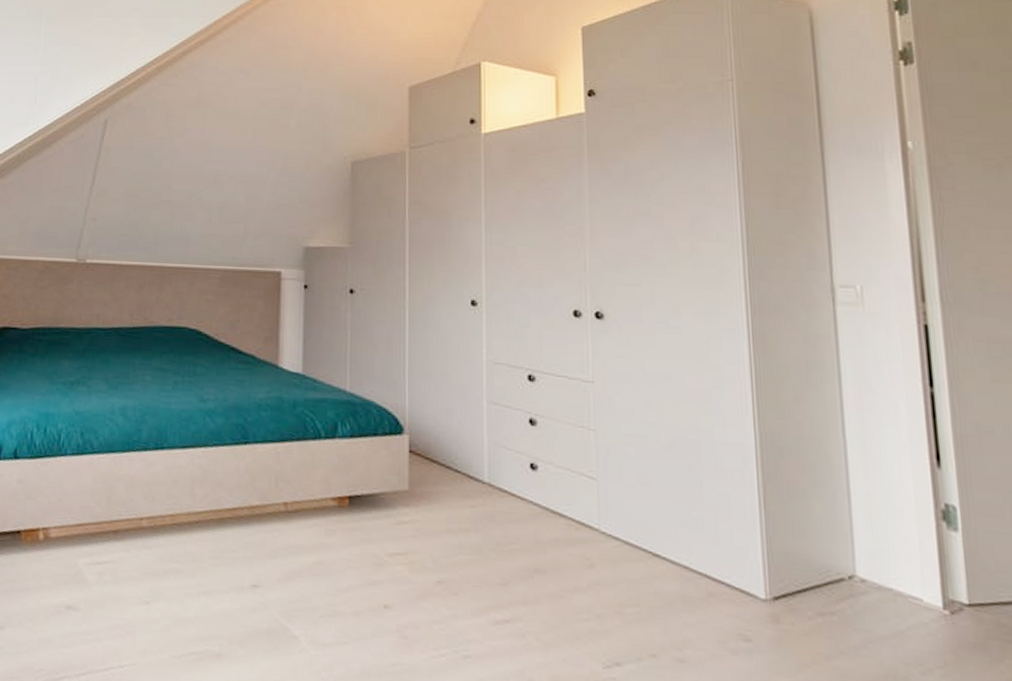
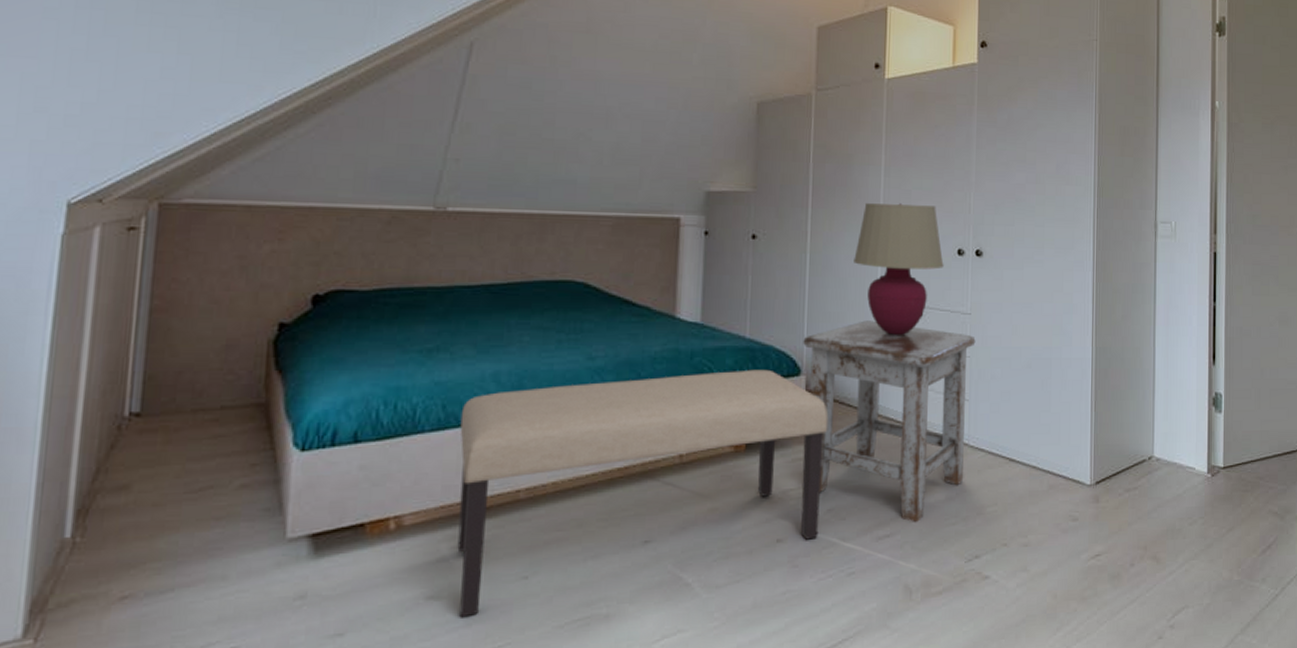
bench: none [91,423,435,632] -> present [457,369,829,618]
stool: none [405,382,601,611] -> present [803,320,976,522]
table lamp: none [456,260,558,400] -> present [854,203,944,335]

